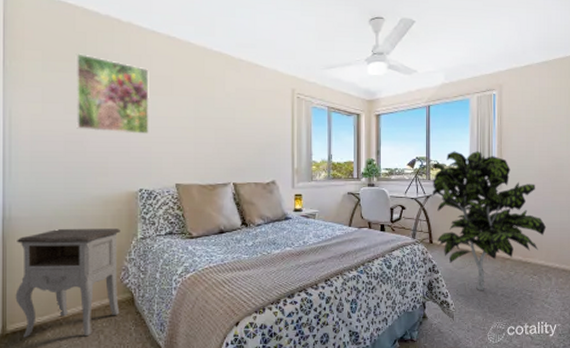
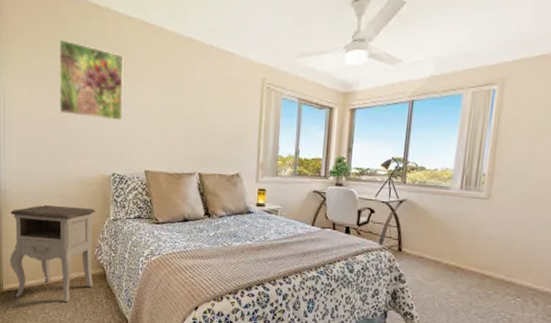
indoor plant: present [433,151,547,291] -> none [407,153,541,308]

